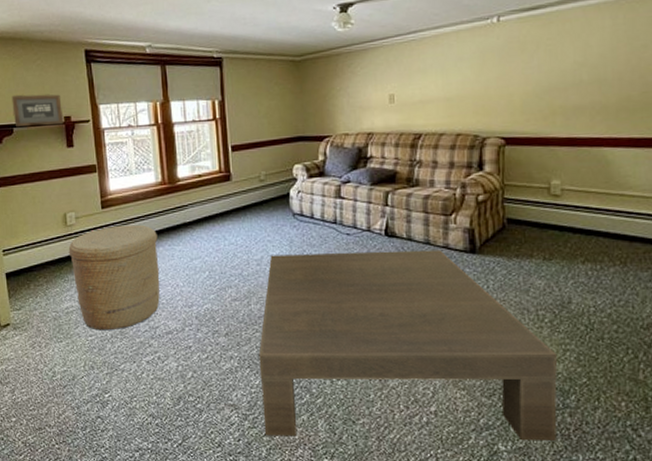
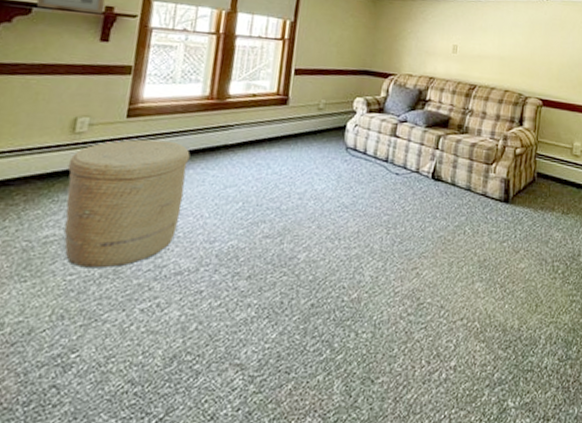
coffee table: present [258,250,557,442] -> none [270,189,565,403]

